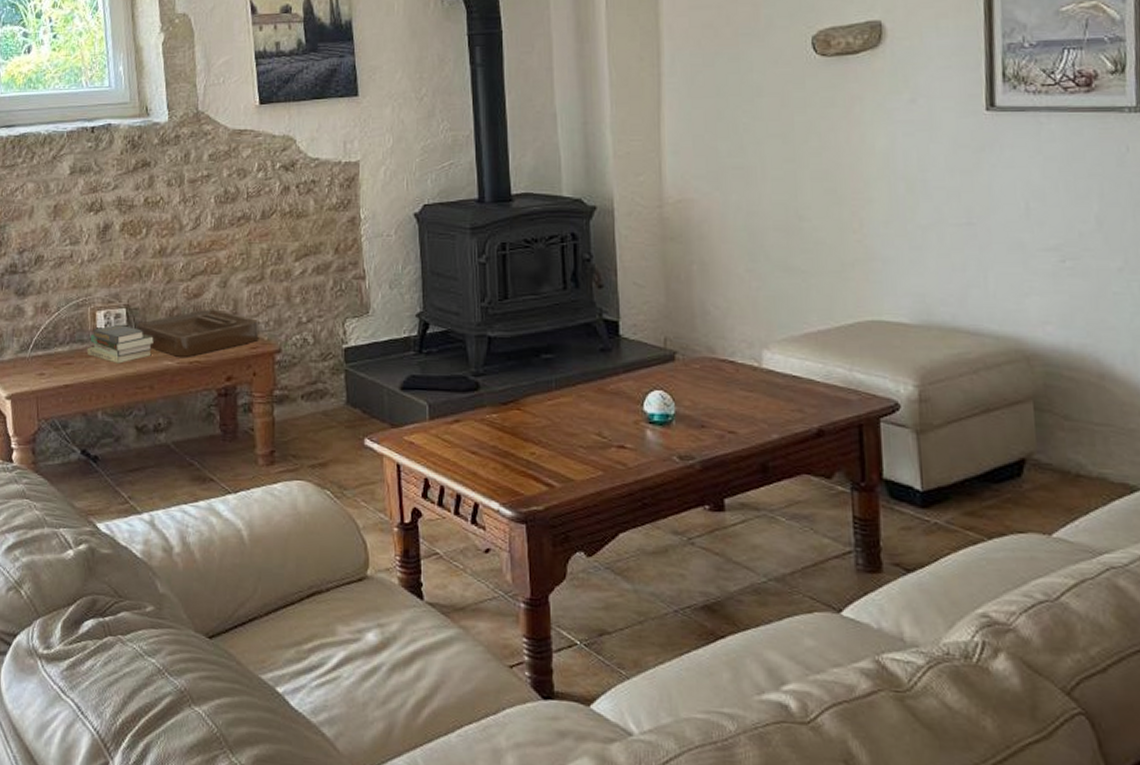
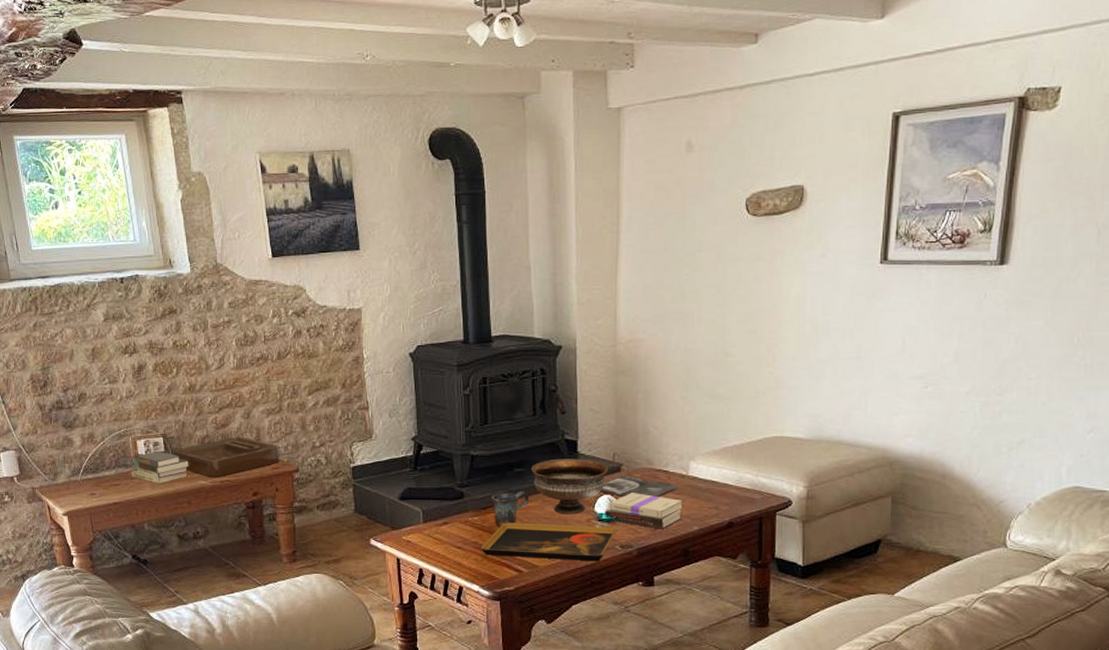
decorative tray: none [500,422,674,477] -> present [480,522,618,562]
mug: none [512,382,560,428] -> present [490,490,529,527]
bowl: none [563,343,659,414] -> present [531,458,608,515]
magazine: none [650,366,749,394] -> present [600,475,678,497]
books: none [657,388,757,437] -> present [605,493,683,529]

